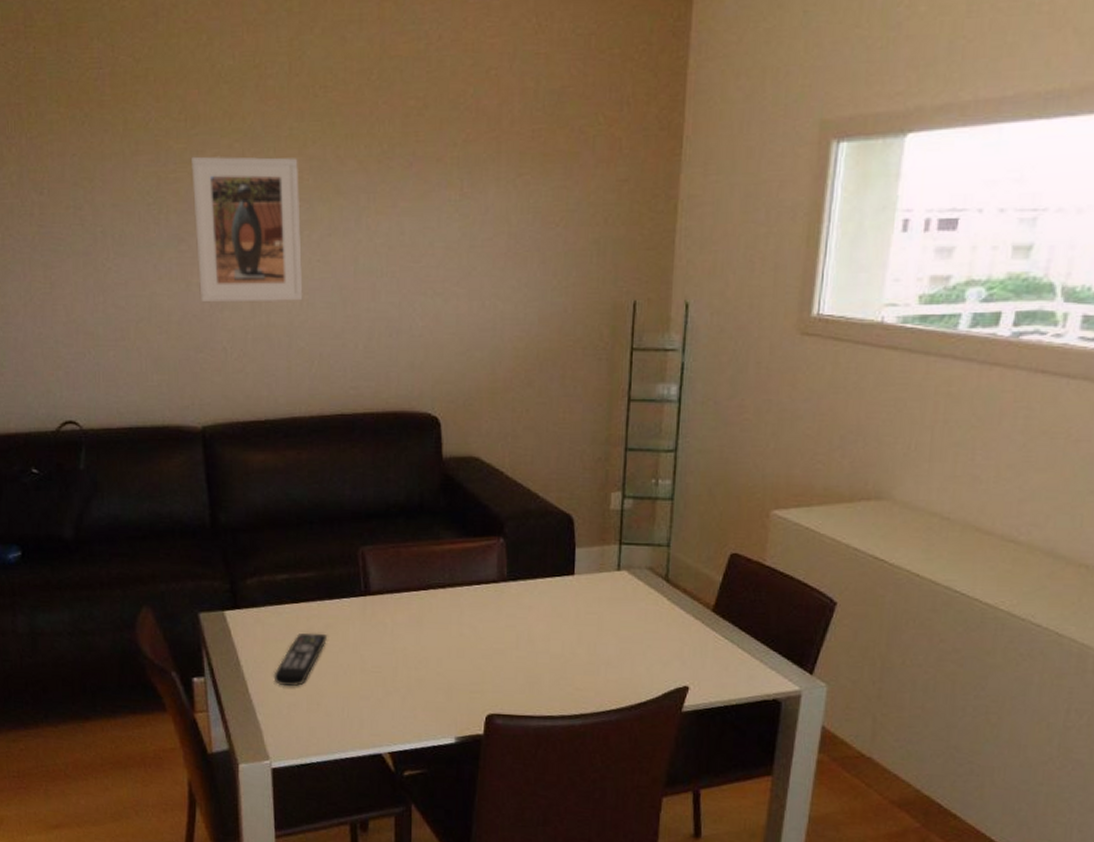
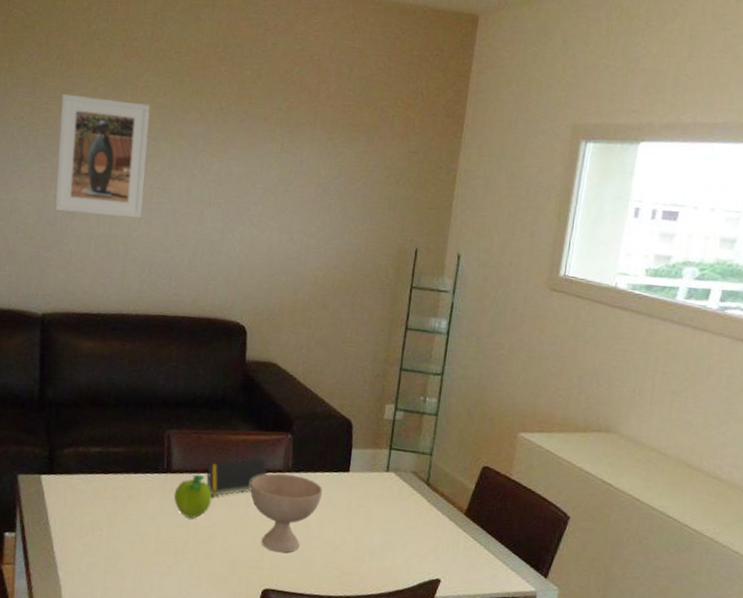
remote control: present [273,632,328,686] -> none [77,501,130,548]
fruit: none [376,595,420,644] -> present [173,475,212,518]
notepad: none [410,568,479,617] -> present [206,458,267,496]
bowl: none [462,584,546,673] -> present [250,473,323,553]

